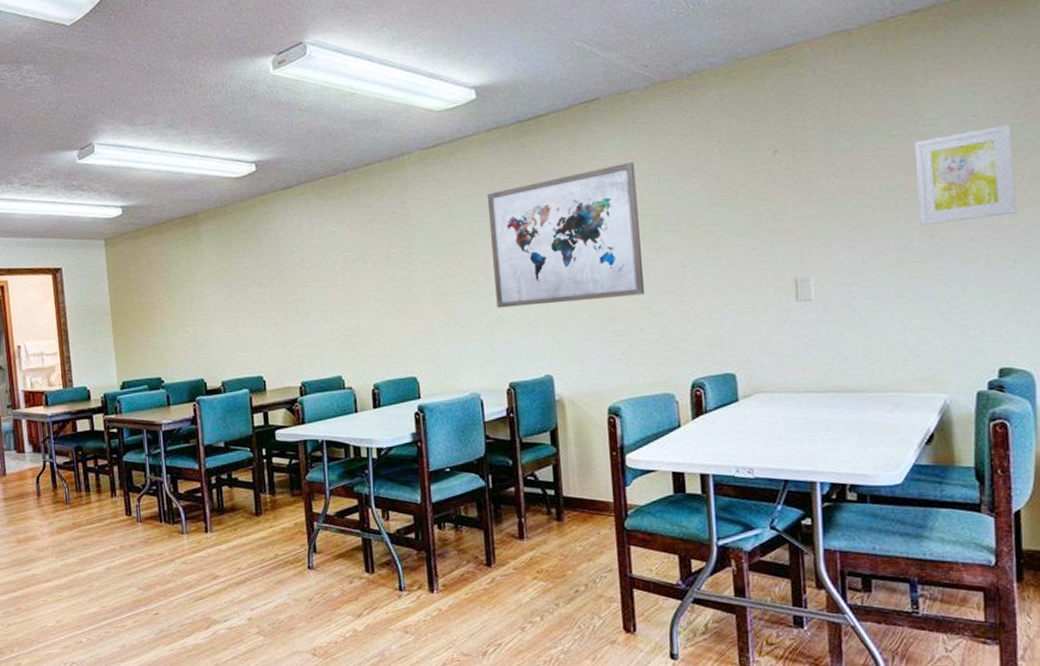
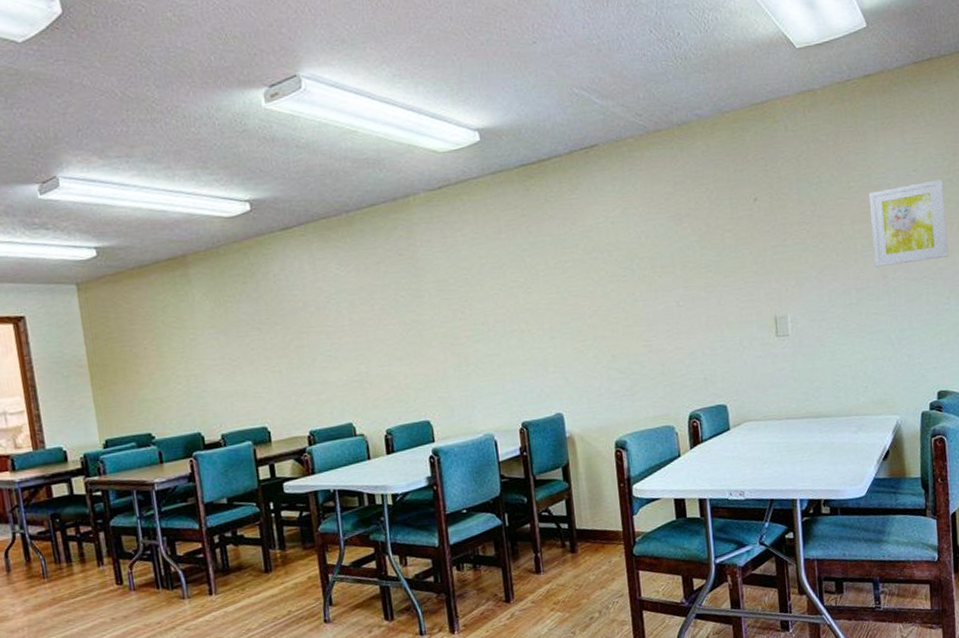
wall art: present [487,161,645,308] -> none [494,206,646,350]

